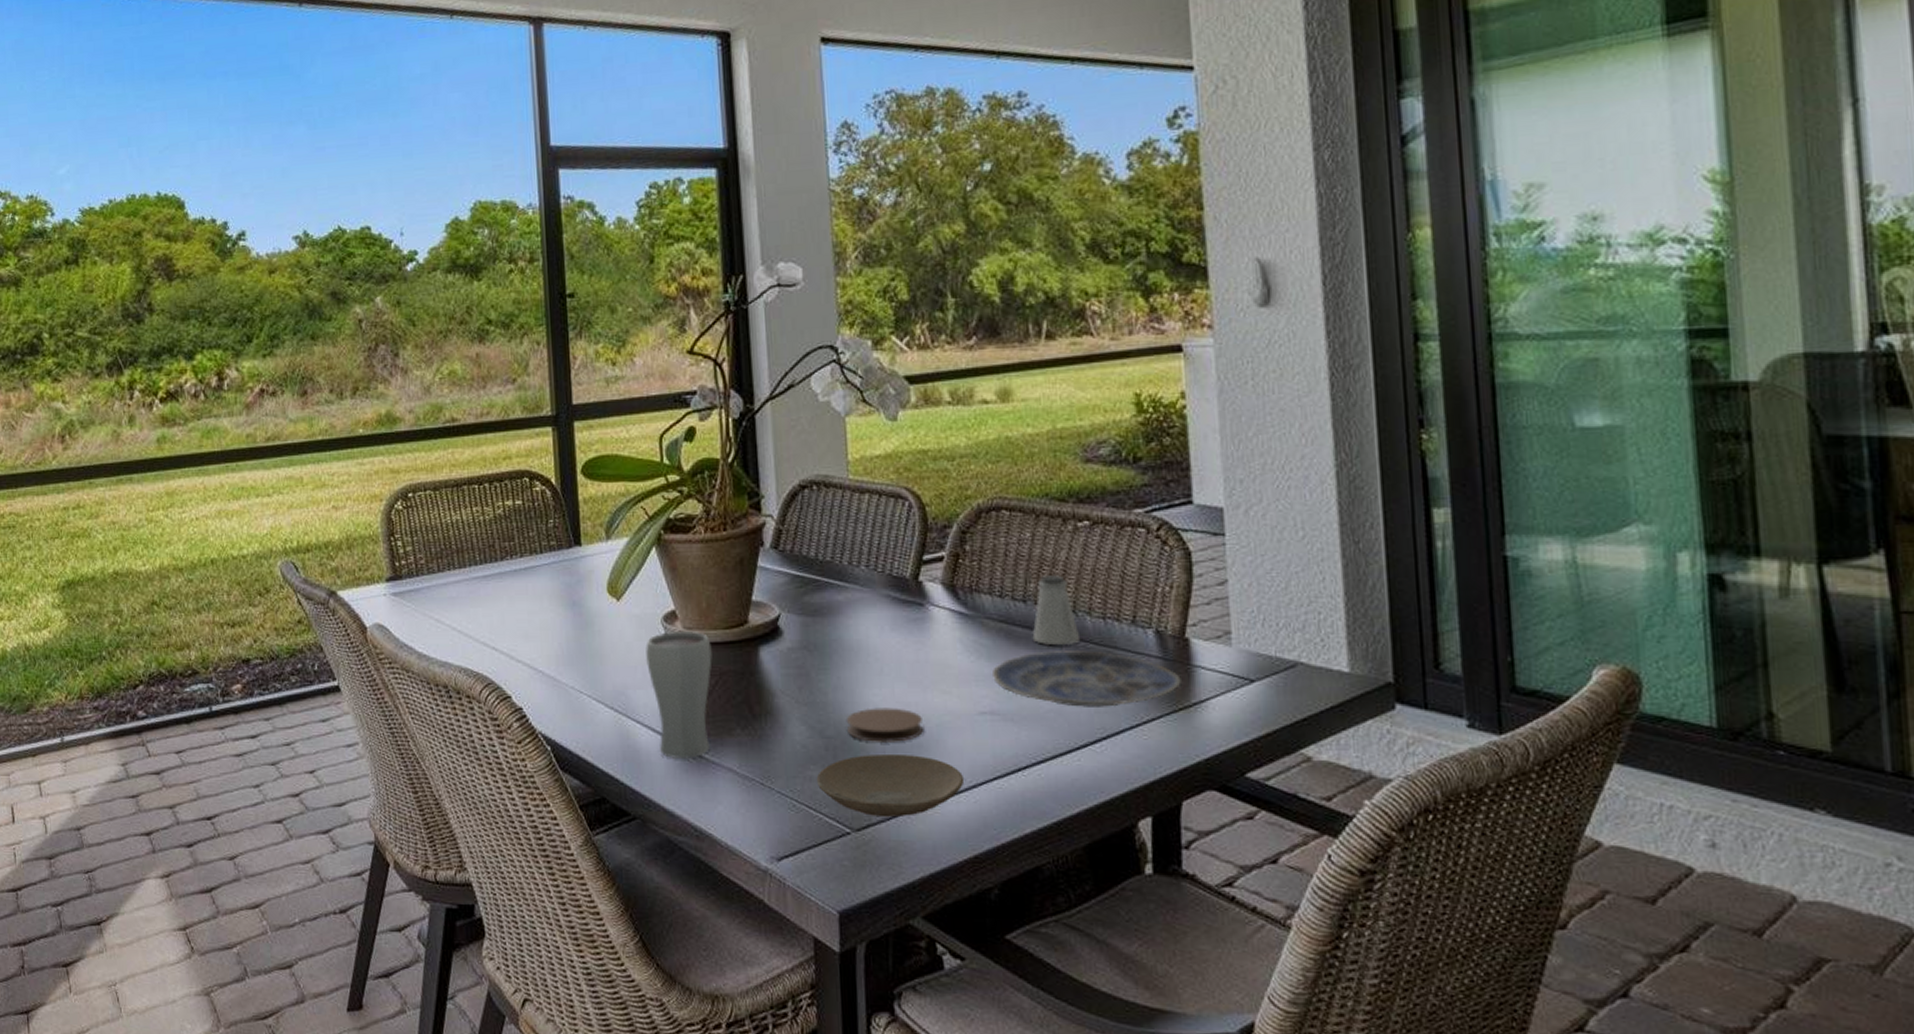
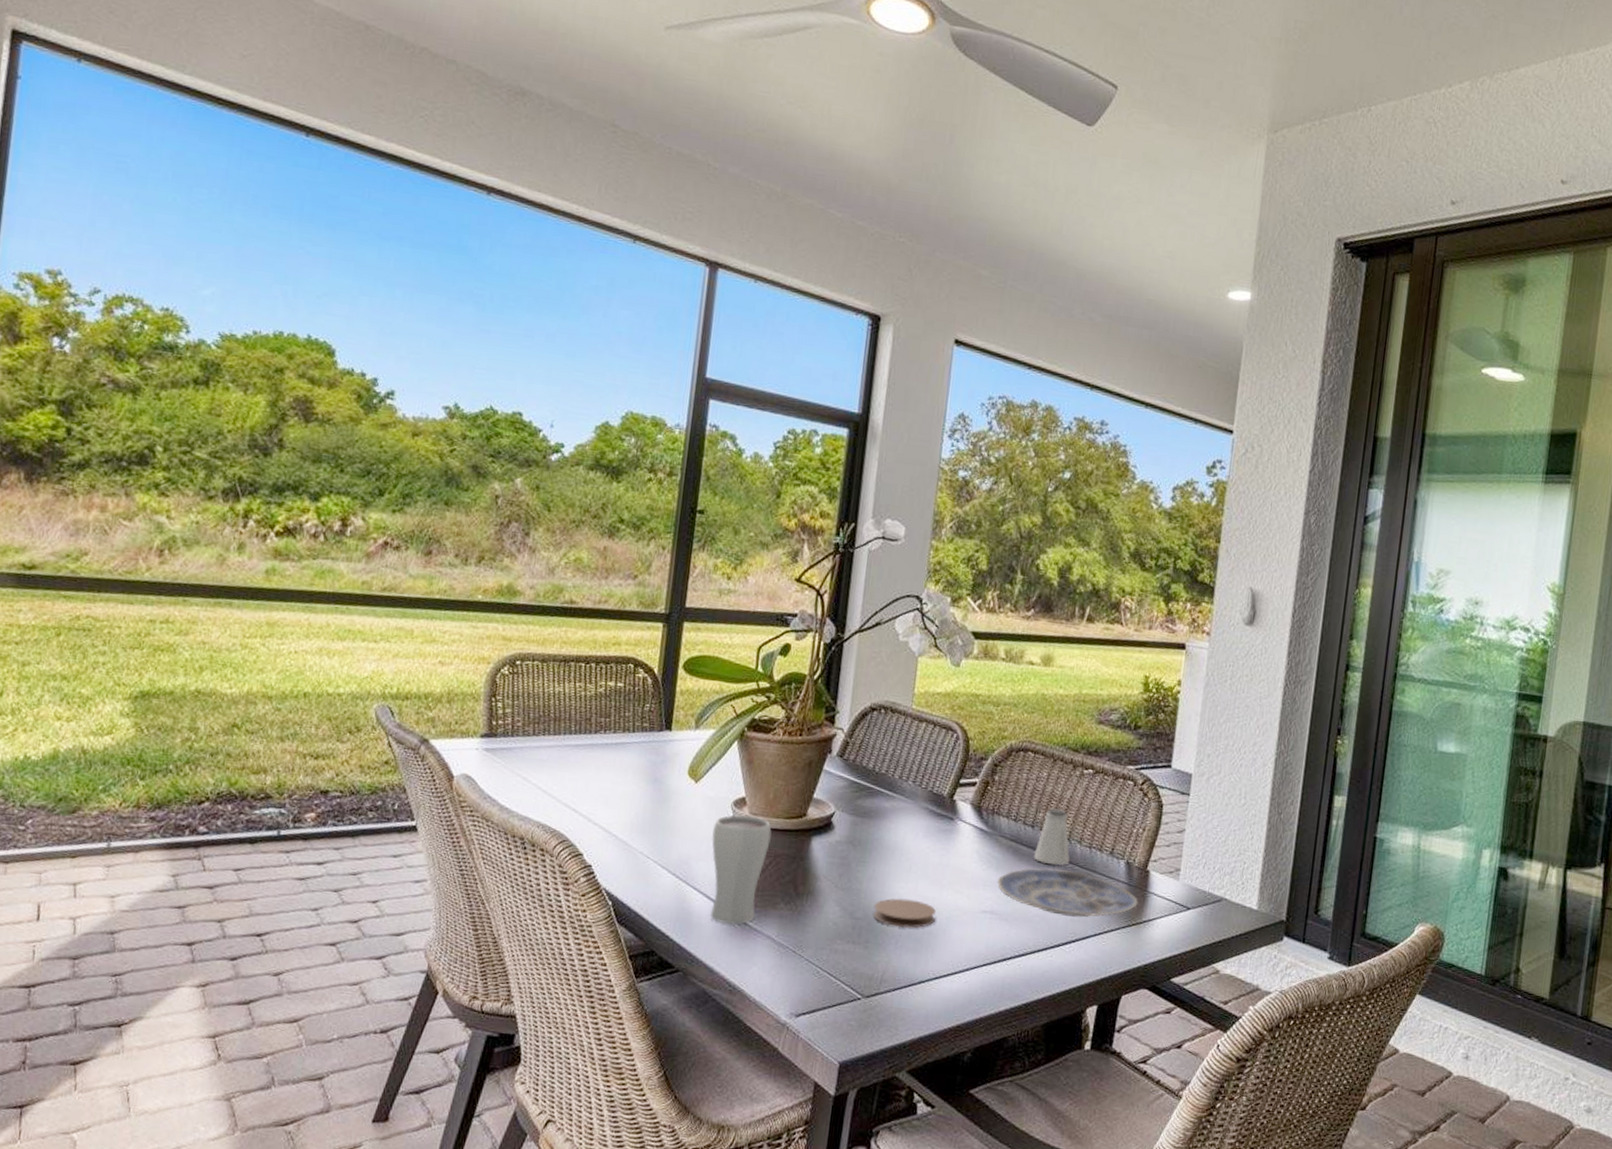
plate: present [816,753,965,818] -> none [840,935,961,989]

